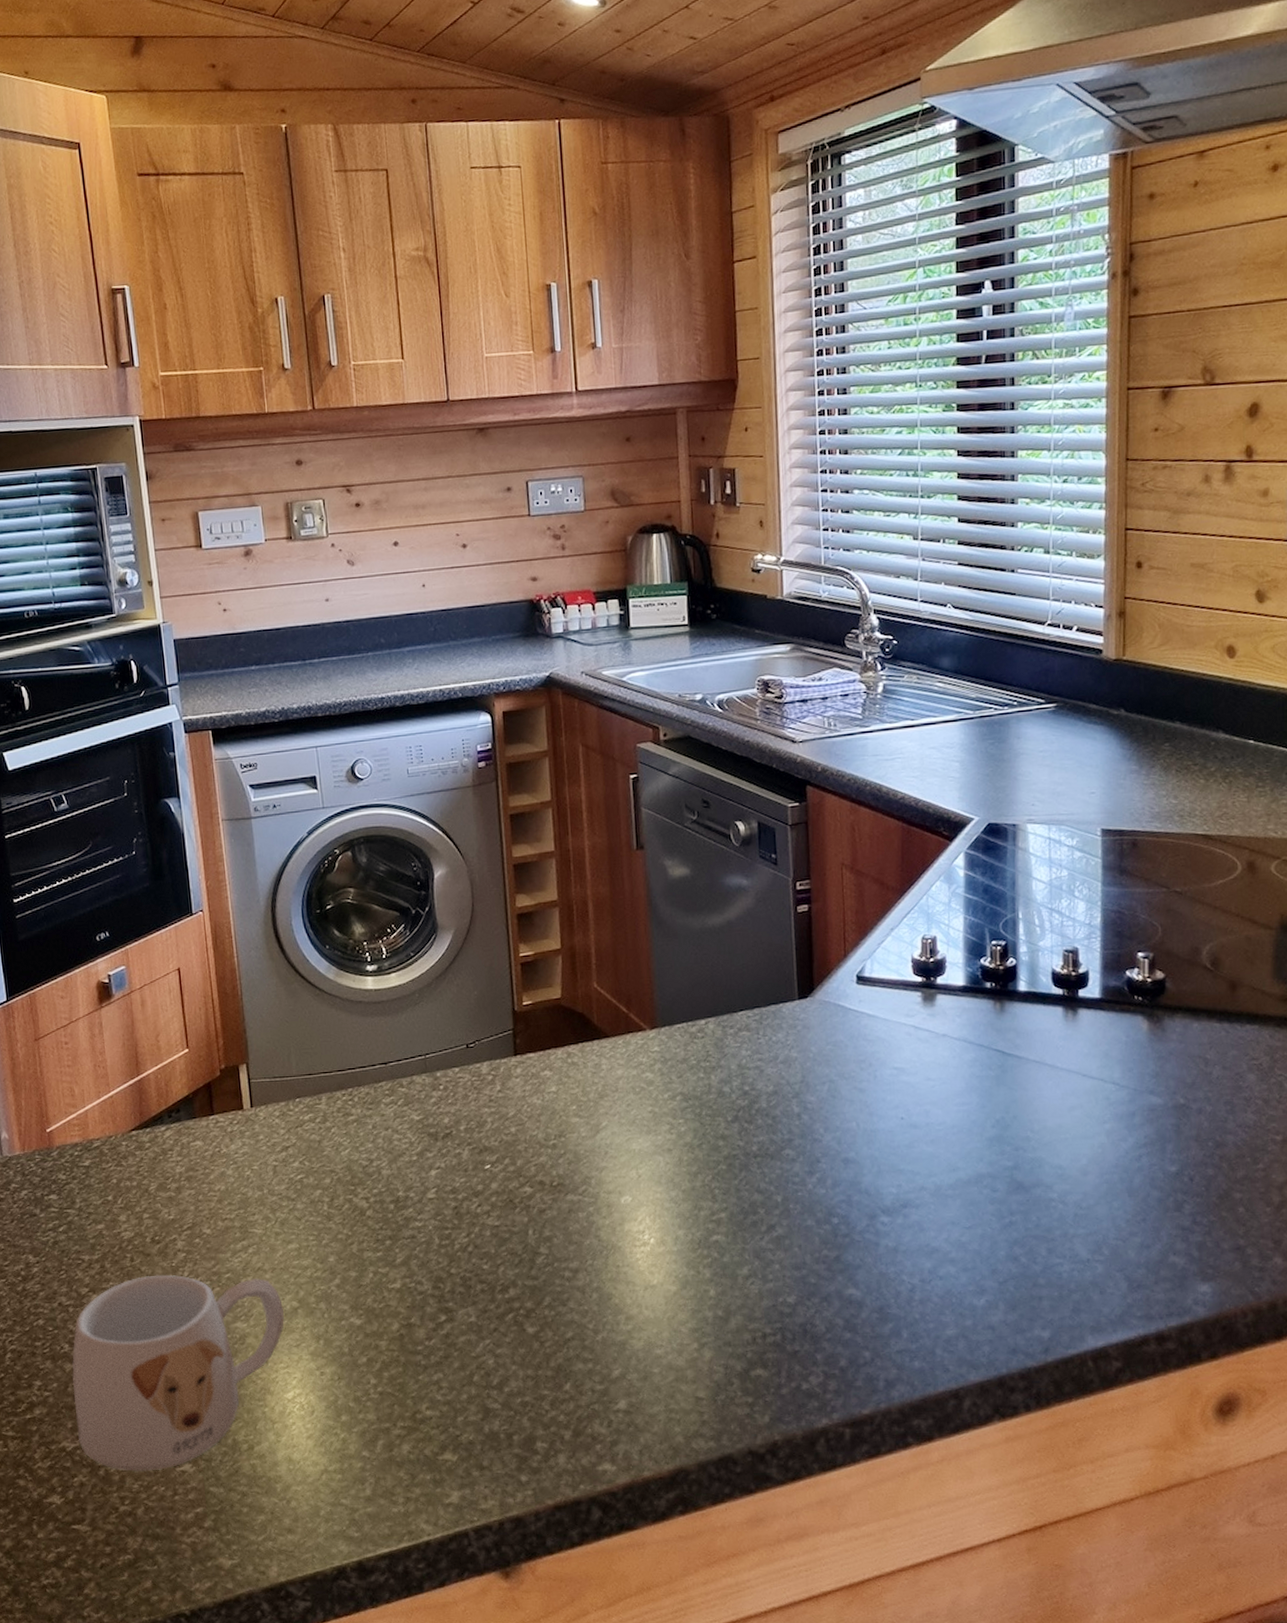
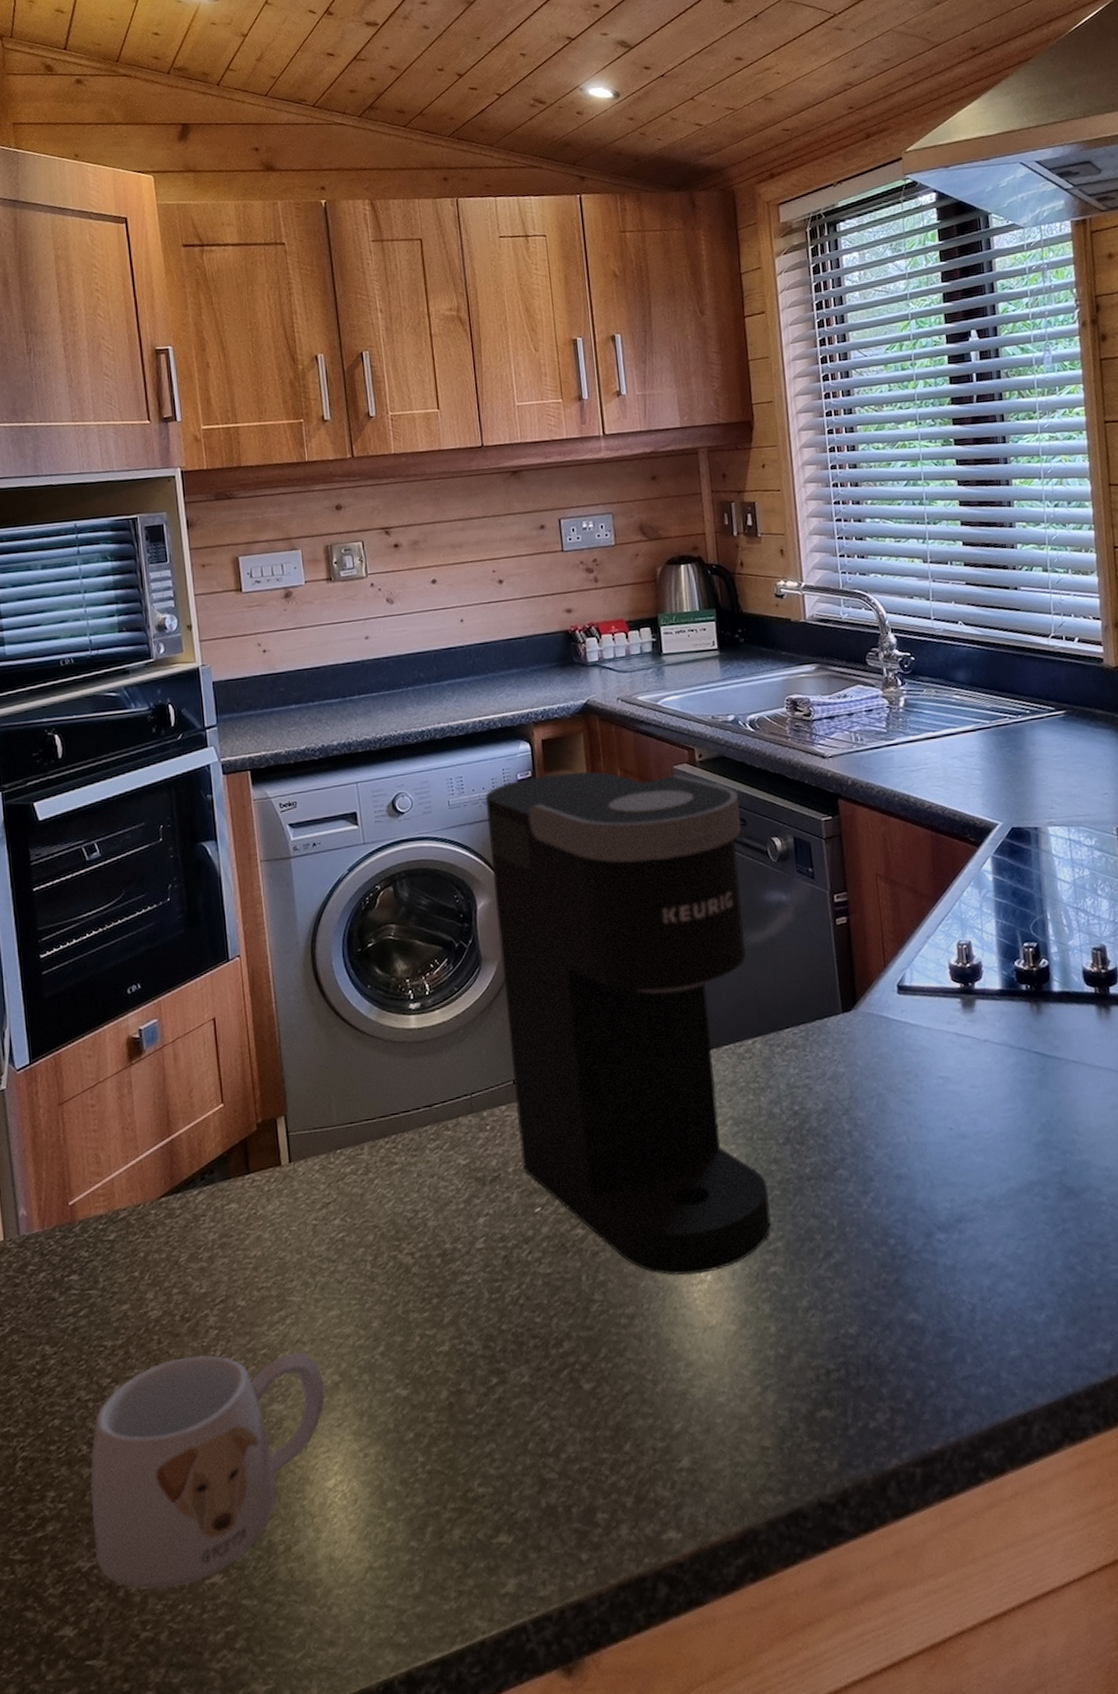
coffee maker: none [444,745,716,1237] -> present [485,771,771,1275]

